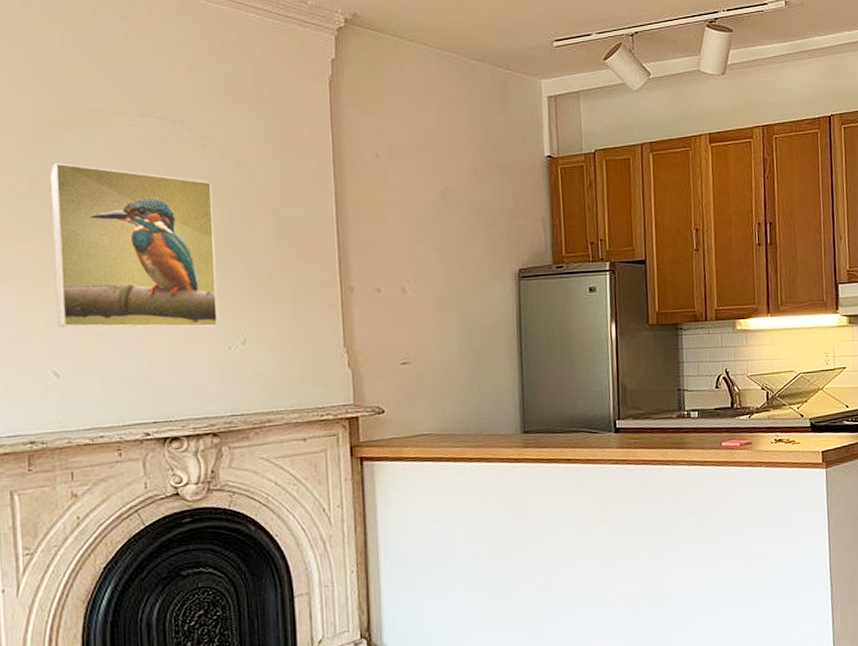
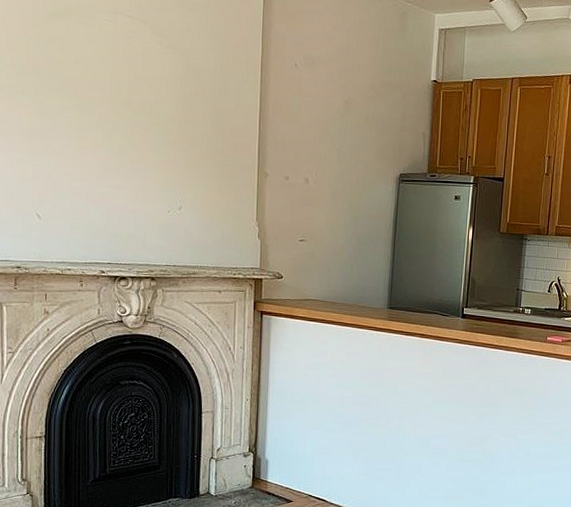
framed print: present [49,163,219,328] -> none [41,45,165,193]

